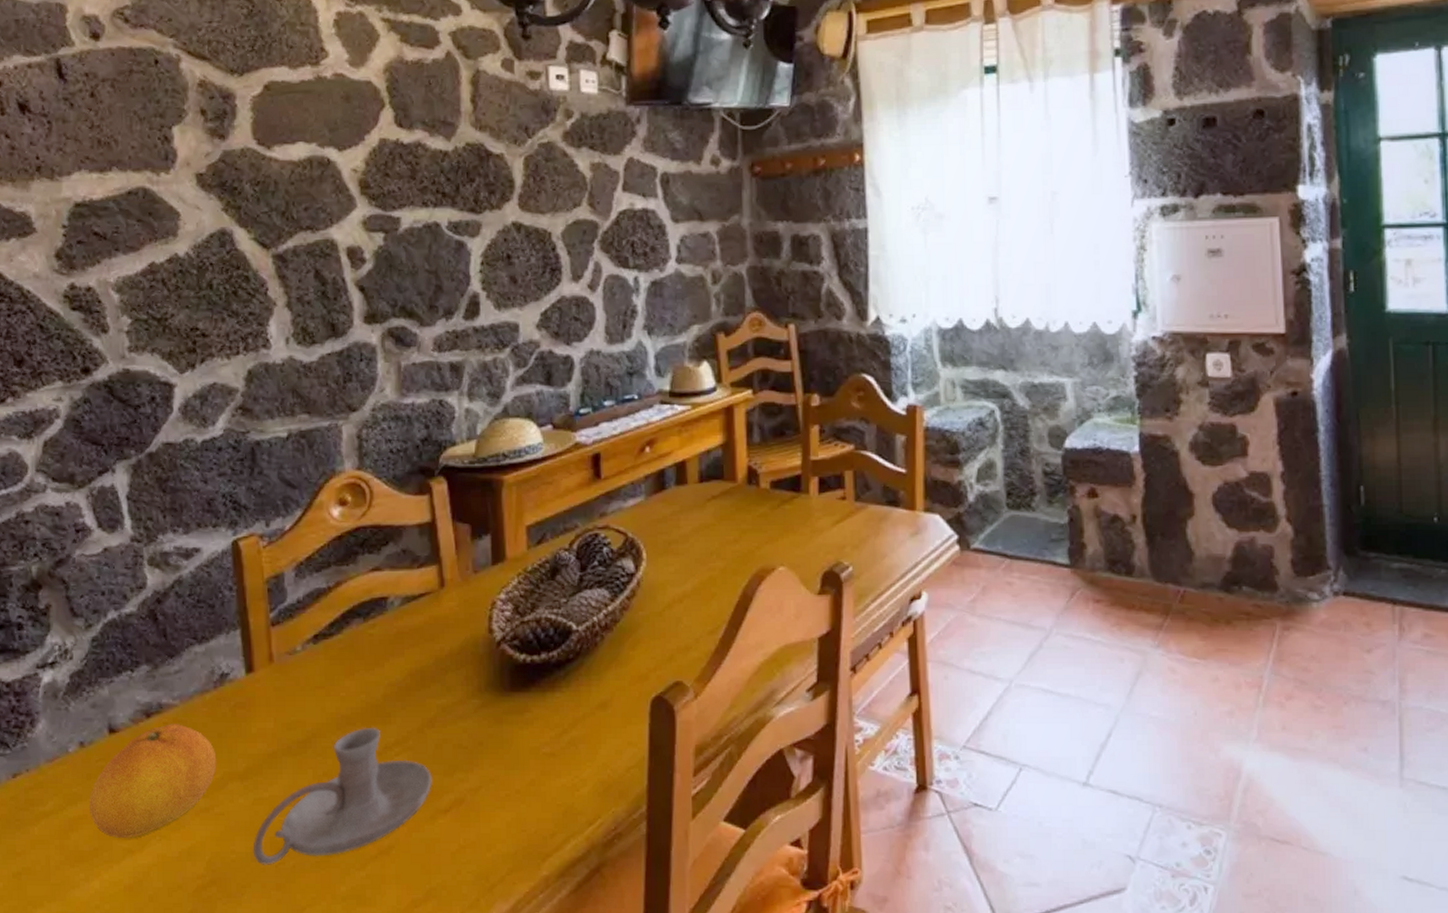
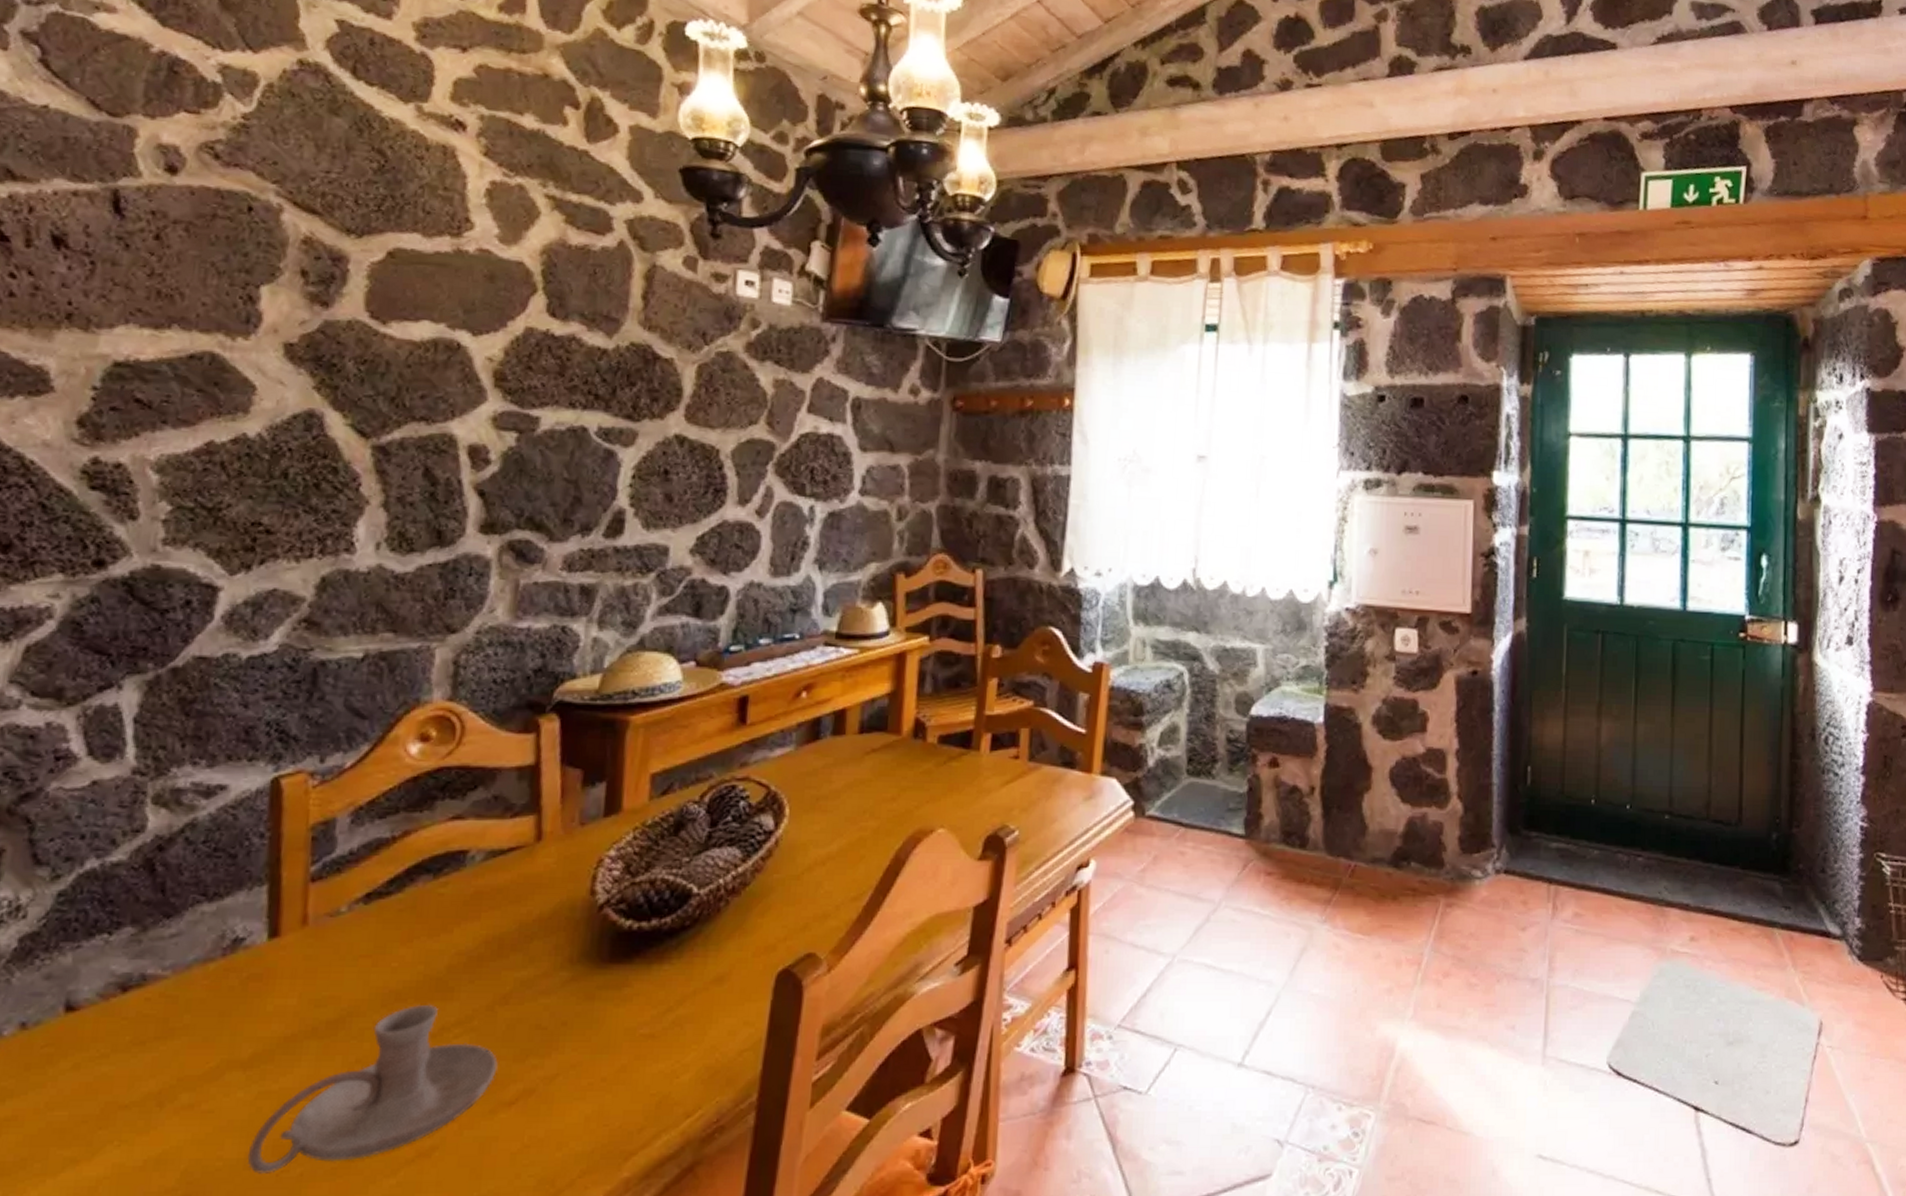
fruit: present [88,724,217,838] -> none [22,1000,214,1144]

